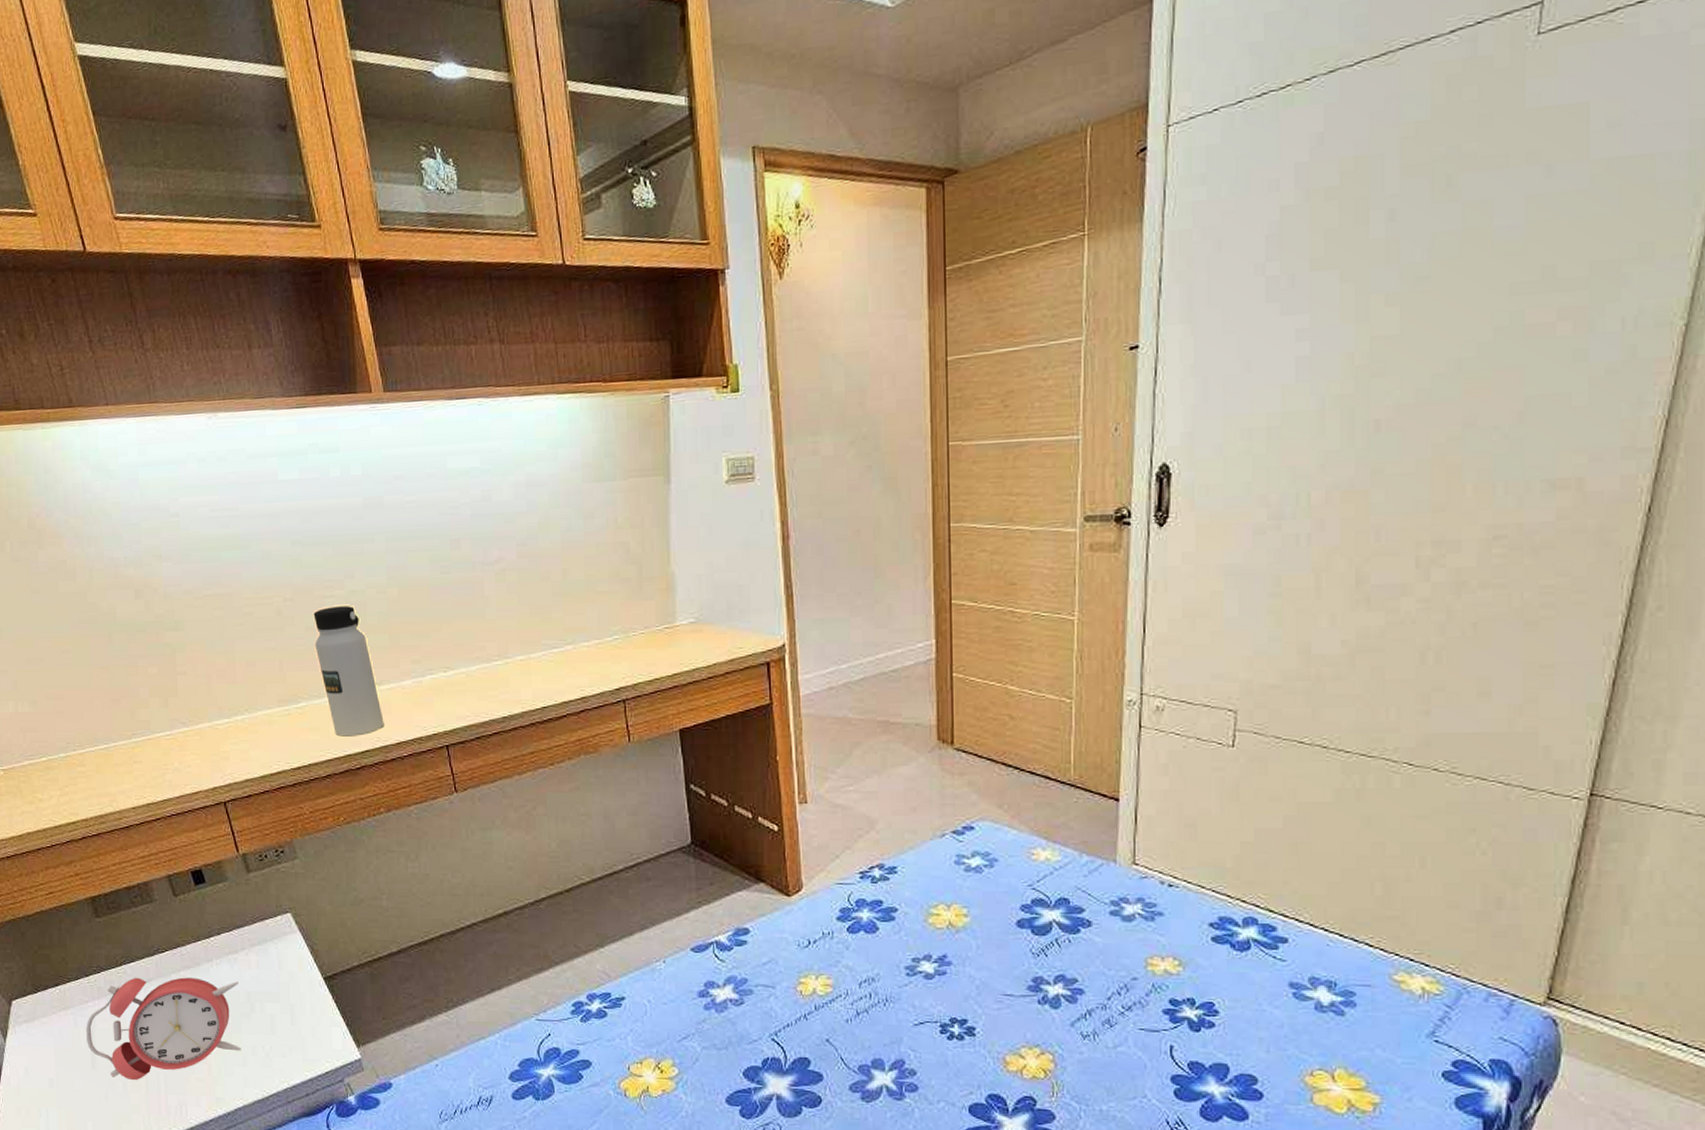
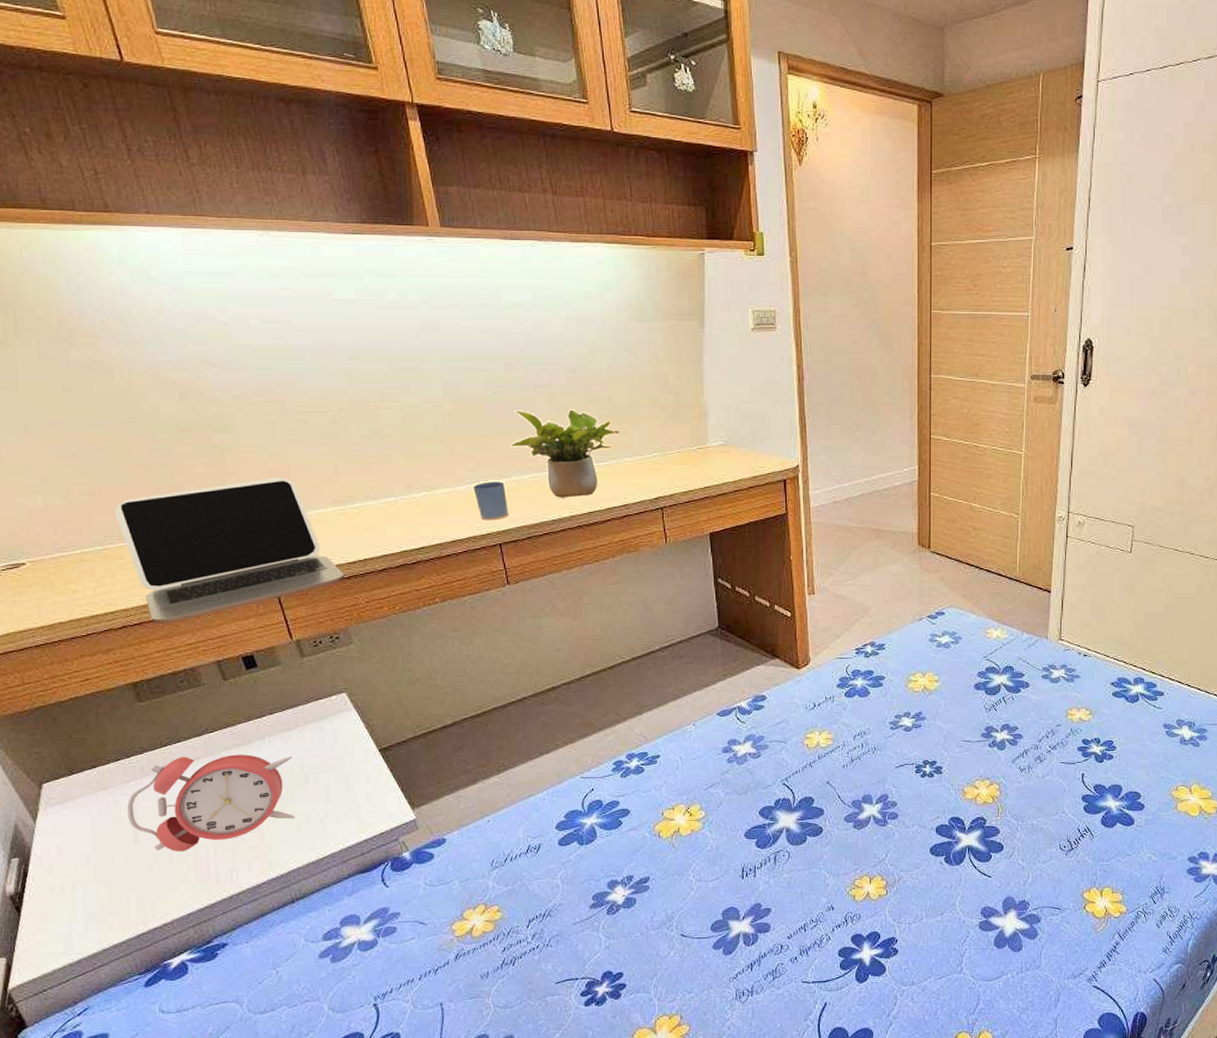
laptop: none [76,676,290,836] -> present [115,477,345,625]
water bottle: present [313,606,384,737] -> none [369,417,440,535]
mug: none [418,674,456,719] -> present [473,481,509,521]
potted plant: none [458,588,576,691] -> present [511,409,620,498]

